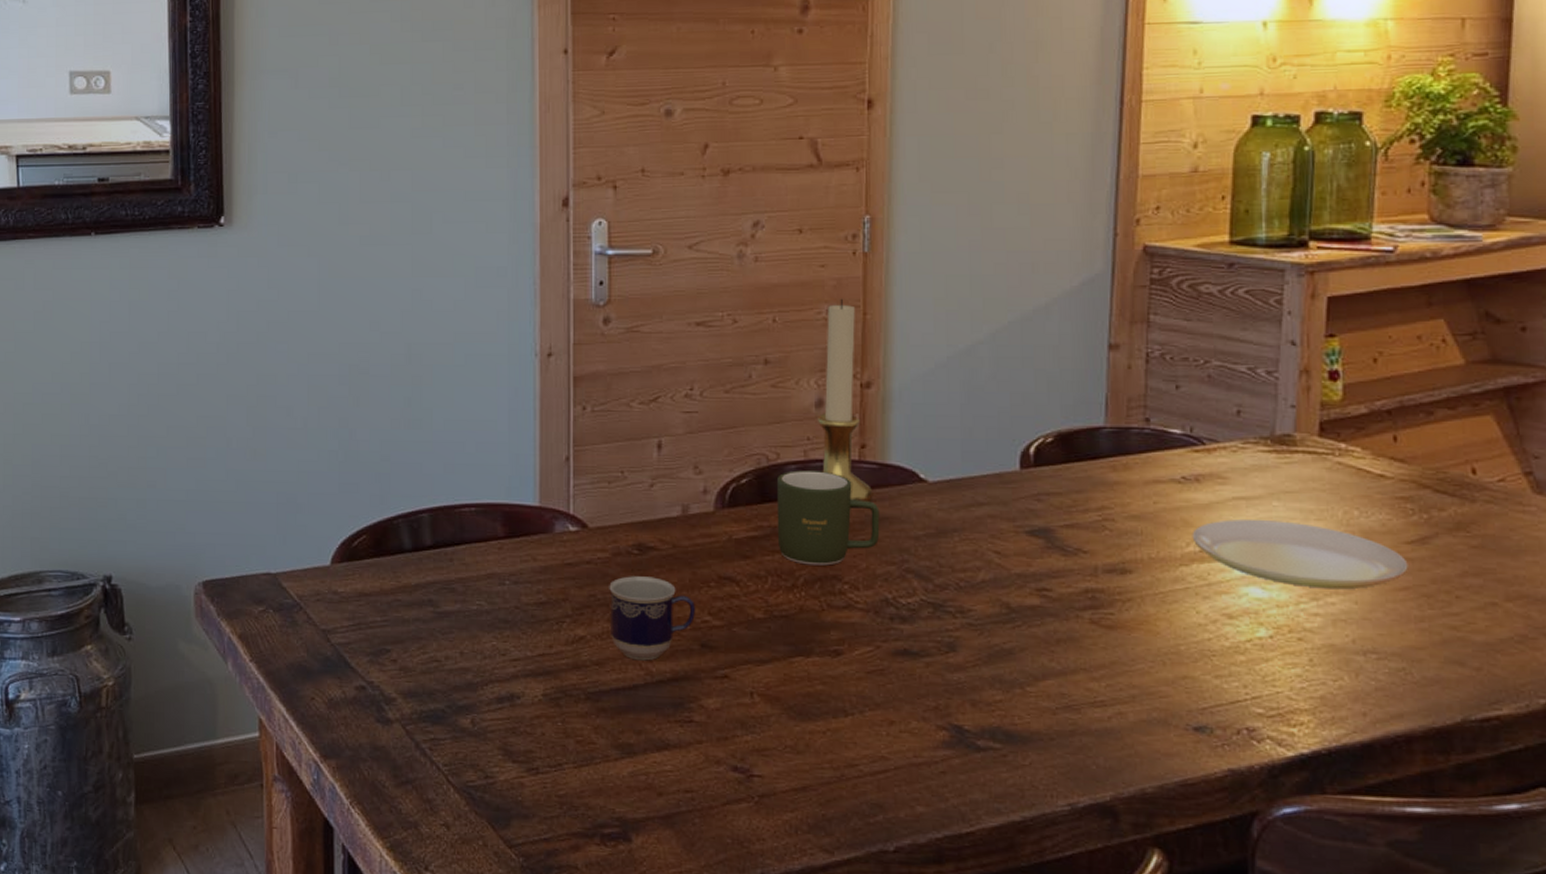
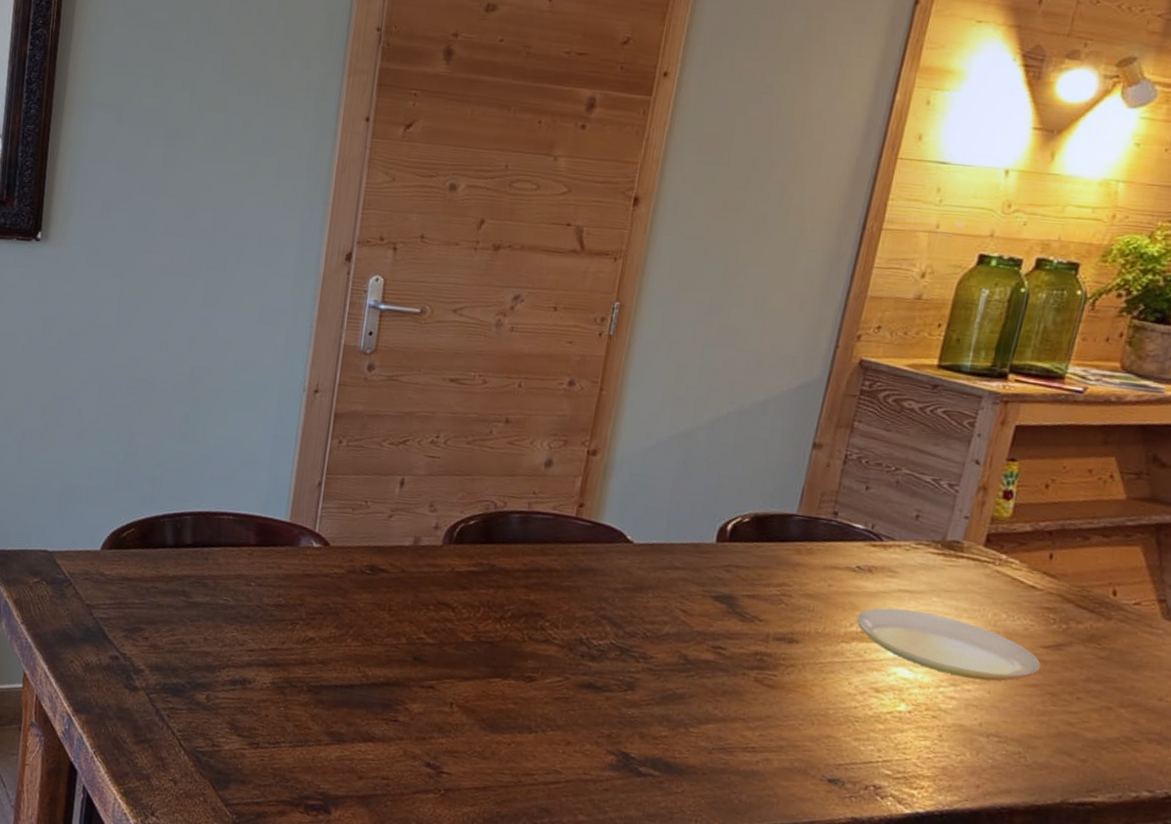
cup: present [609,576,696,661] -> none [336,591,414,665]
mug: present [776,470,880,566] -> none [493,519,587,605]
candle holder: present [816,298,873,503] -> none [541,373,593,555]

